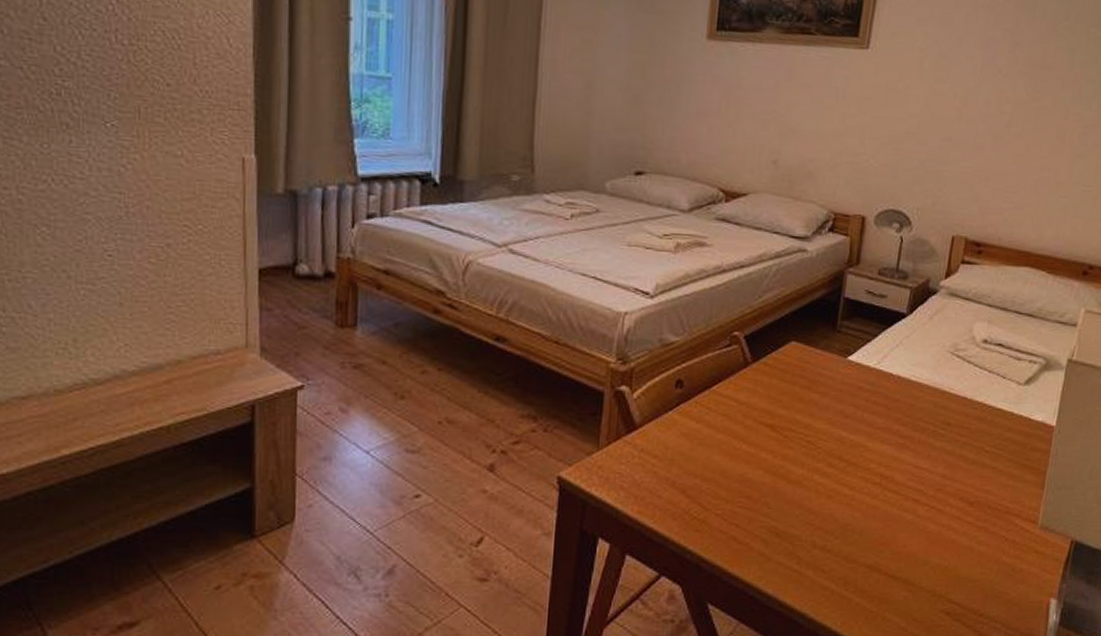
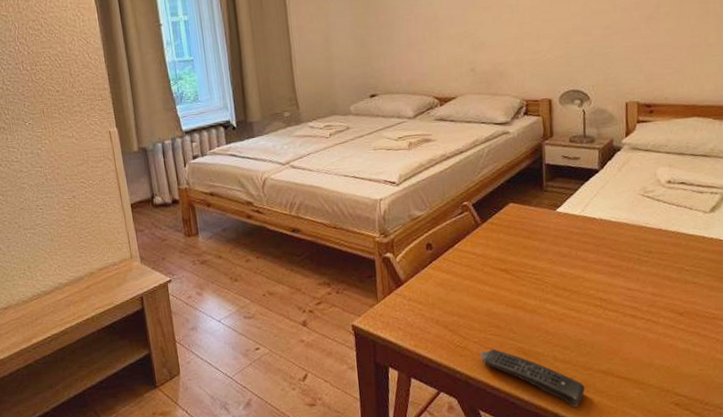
remote control: none [721,527,845,608] -> present [480,349,586,408]

